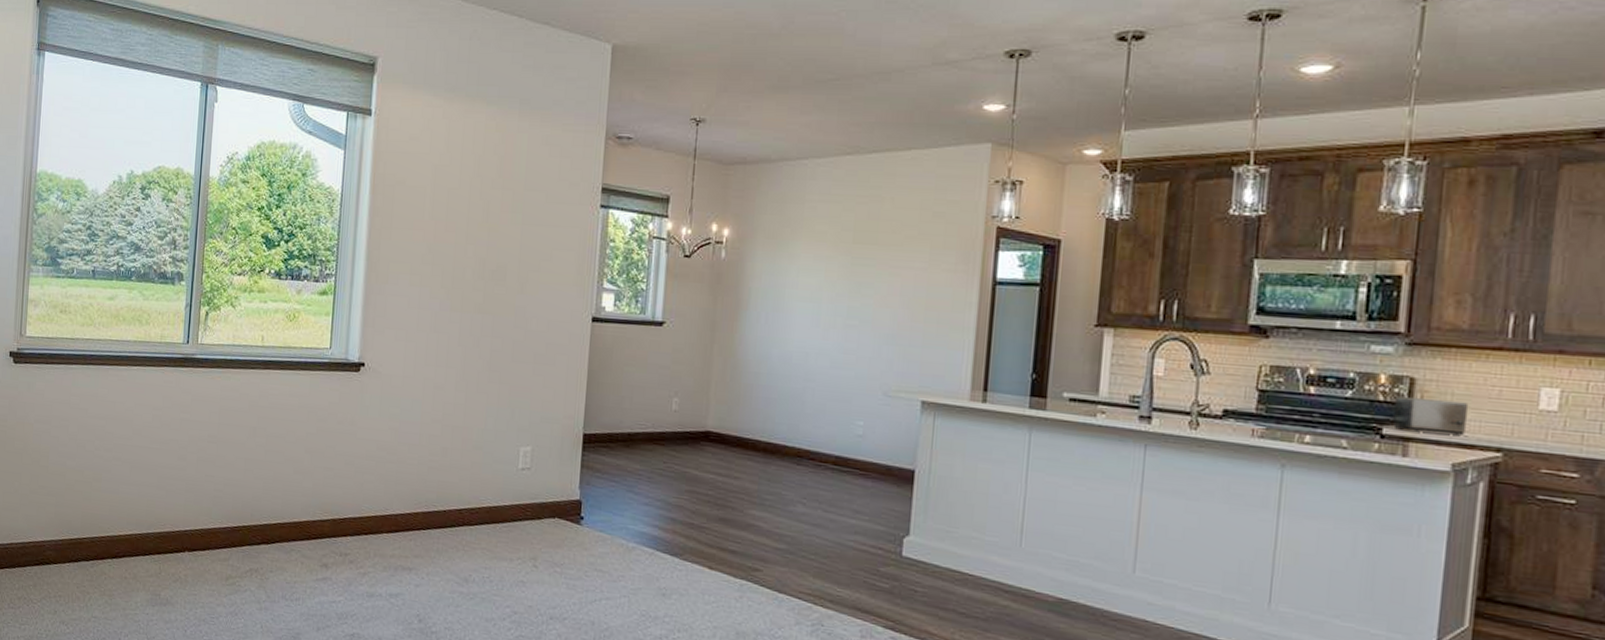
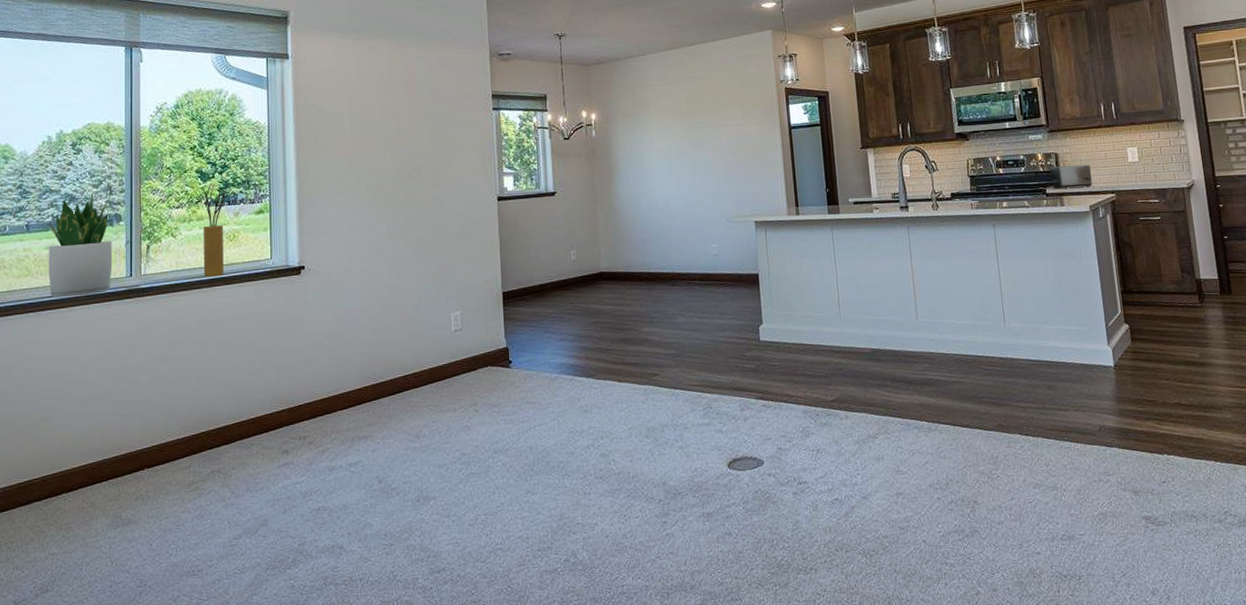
planter: none [109,244,176,357] -> present [46,192,112,298]
vase: none [259,251,298,360] -> present [202,180,233,278]

